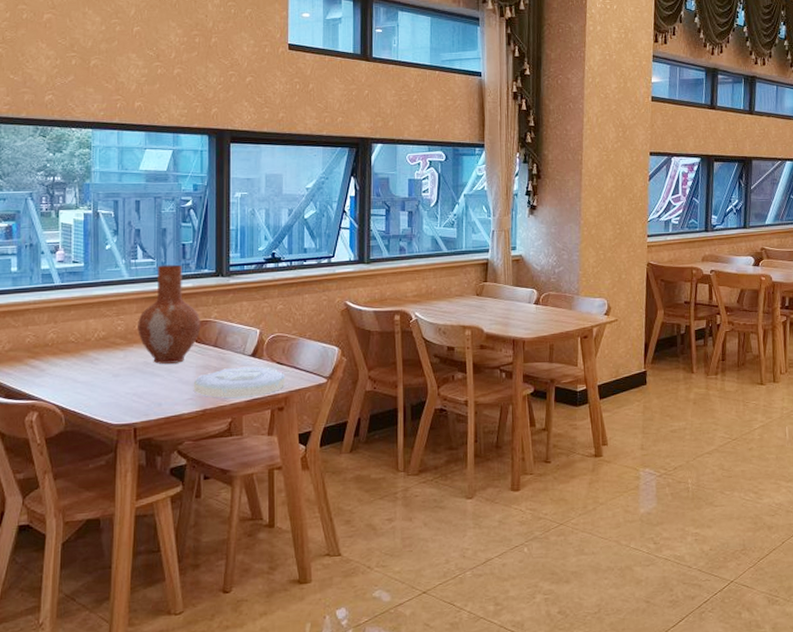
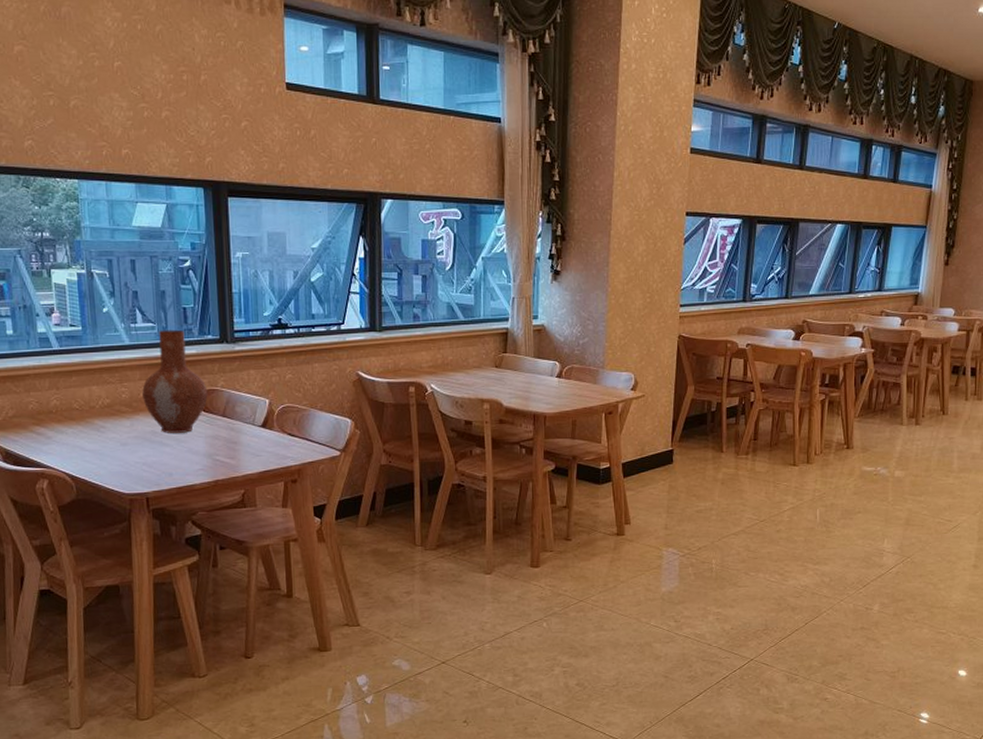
plate: present [193,366,286,398] -> none [203,437,298,469]

